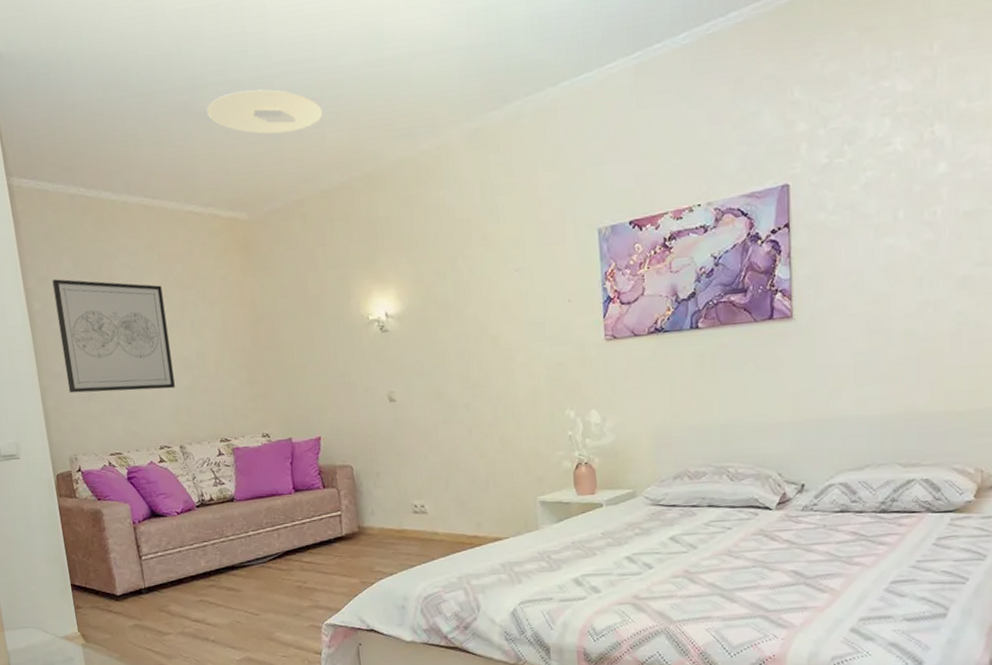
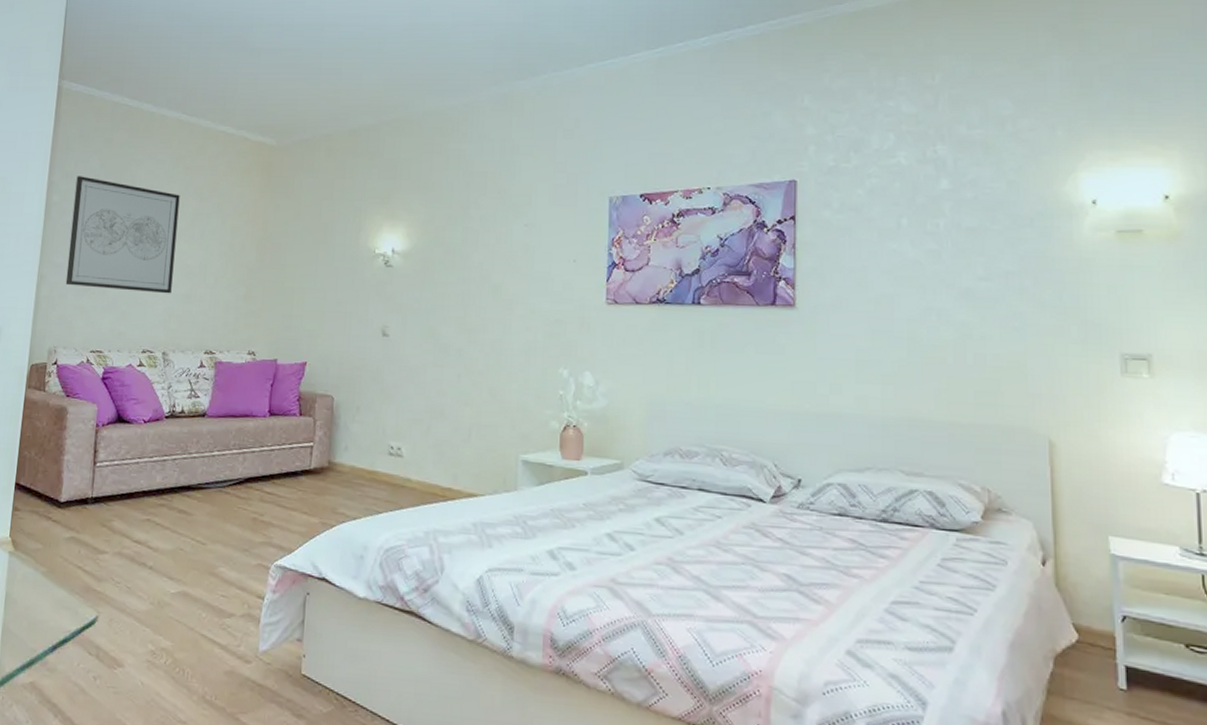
ceiling light: present [207,89,323,135] -> none [257,34,364,75]

